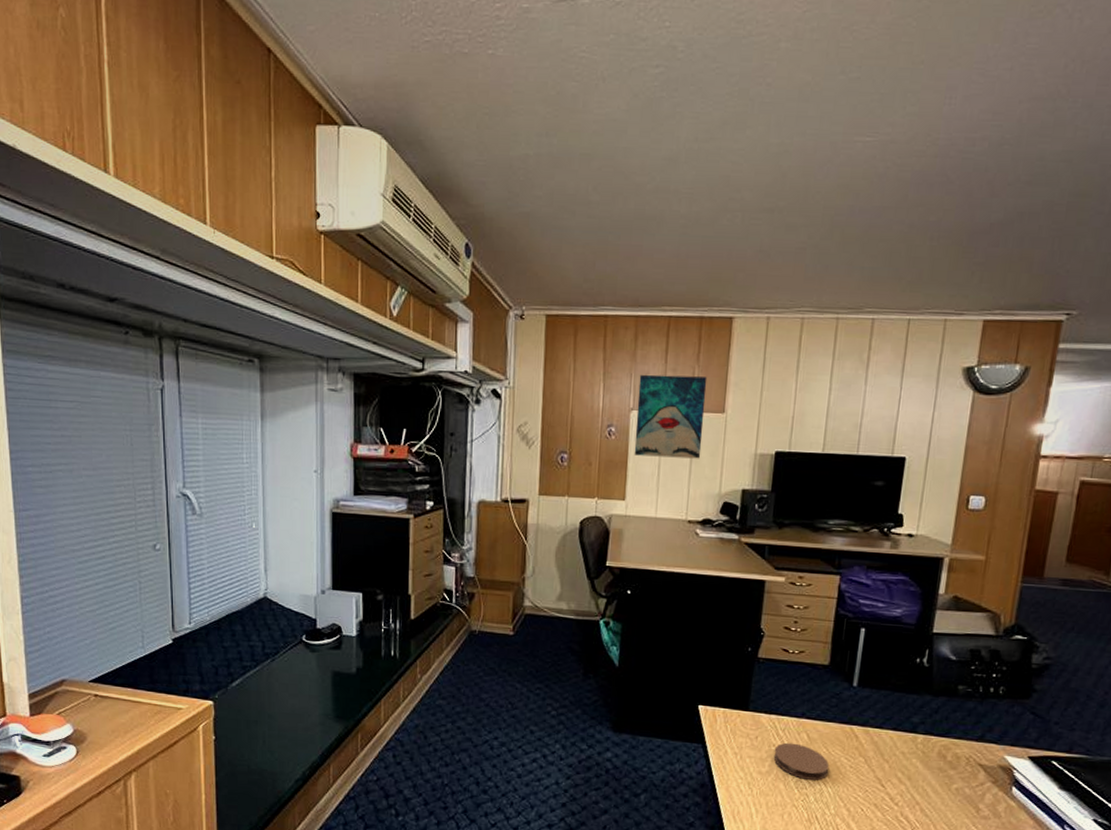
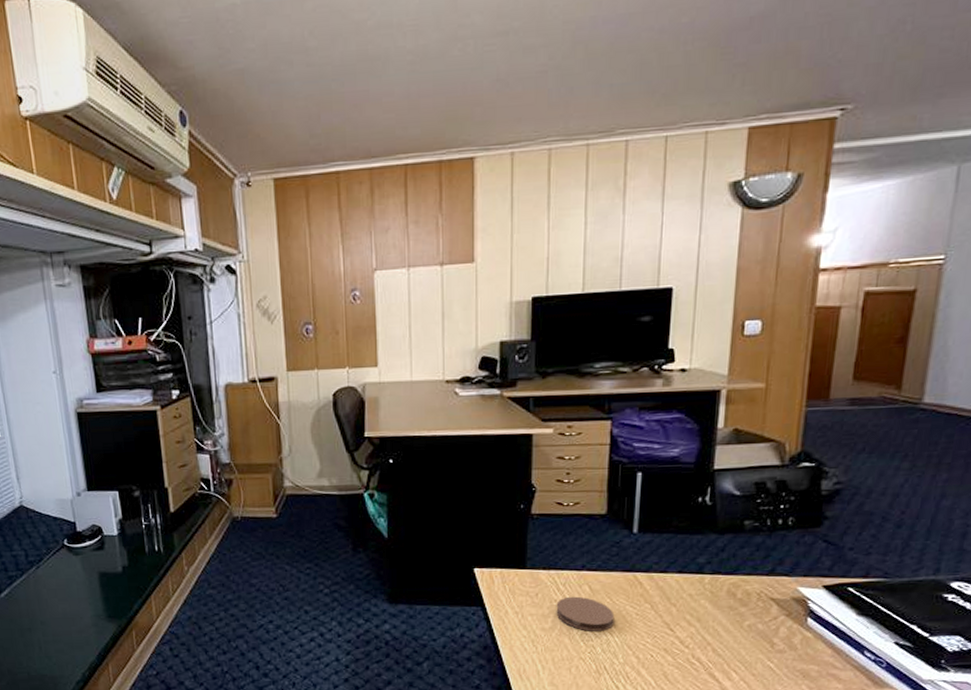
wall art: present [634,374,708,459] -> none [380,226,453,318]

